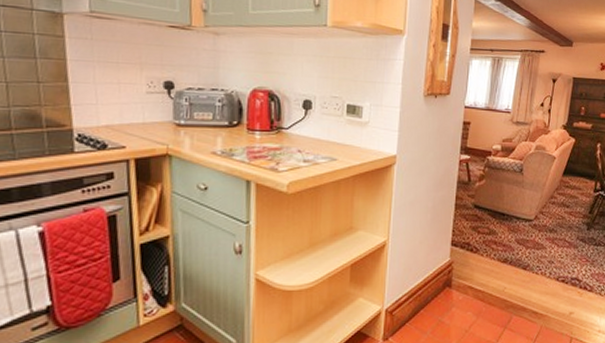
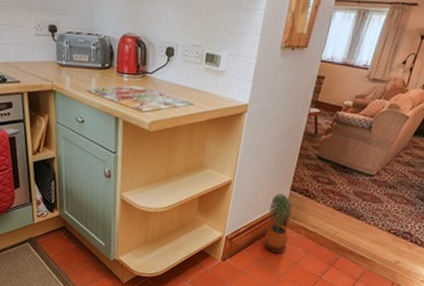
potted plant: none [429,251,456,320] -> present [263,194,292,252]

